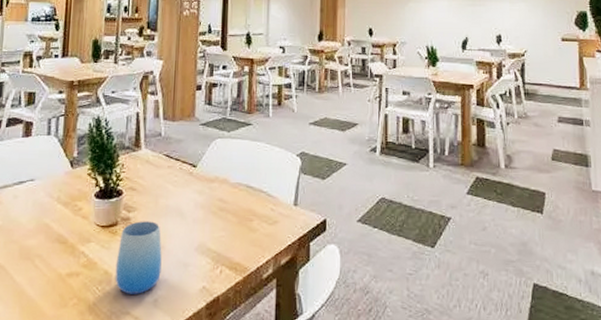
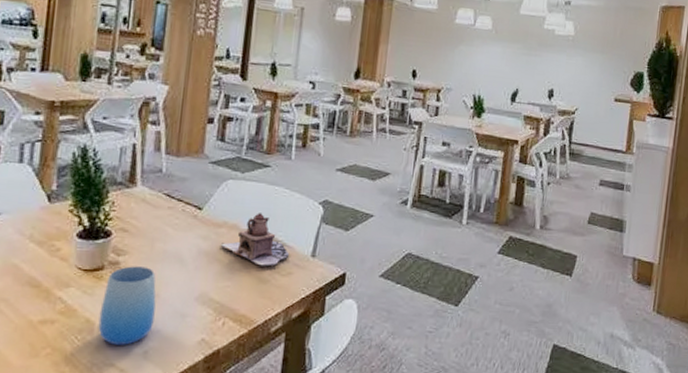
teapot: none [213,167,275,216] -> present [220,213,290,266]

